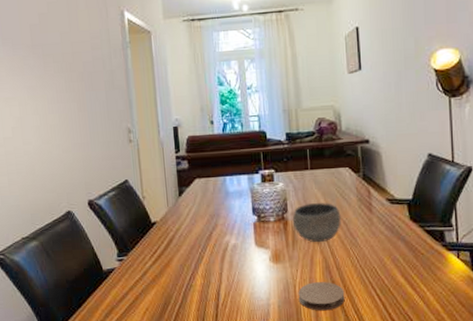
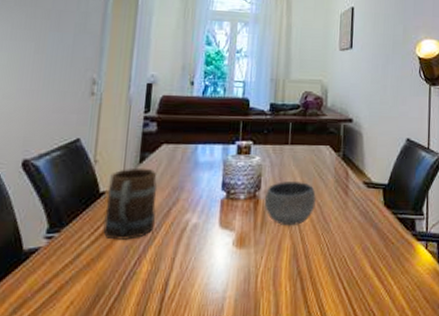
mug: none [157,200,200,260] -> present [103,167,158,240]
coaster: present [298,282,345,311] -> none [259,272,310,307]

